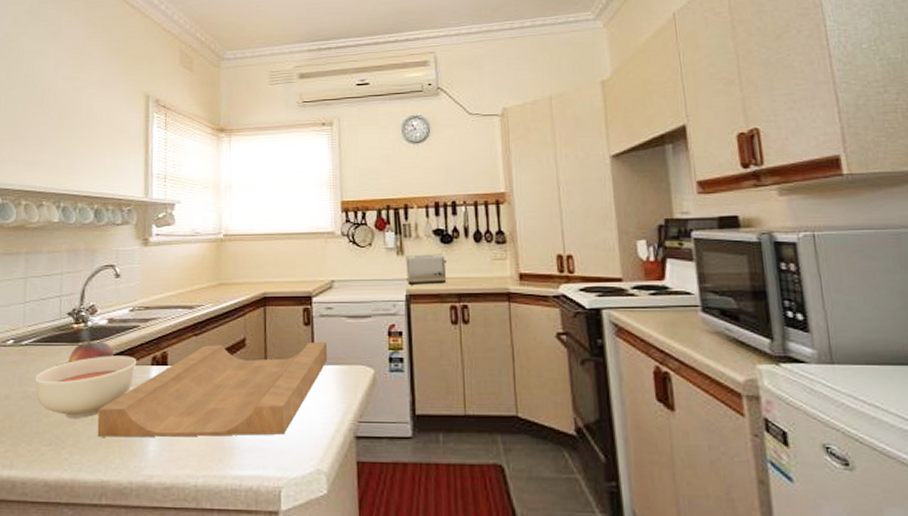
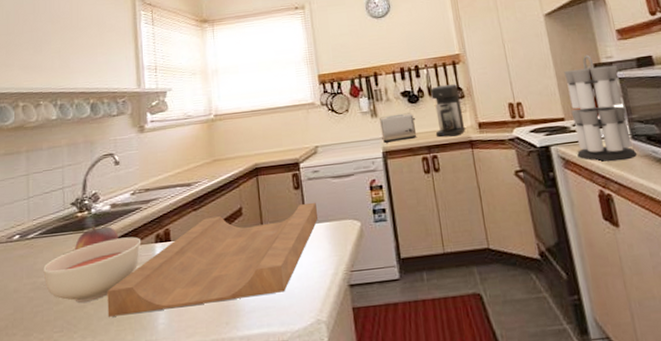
coffee maker: none [468,227,504,286] -> present [431,84,466,137]
spice rack: none [627,207,707,335] -> present [564,54,638,162]

